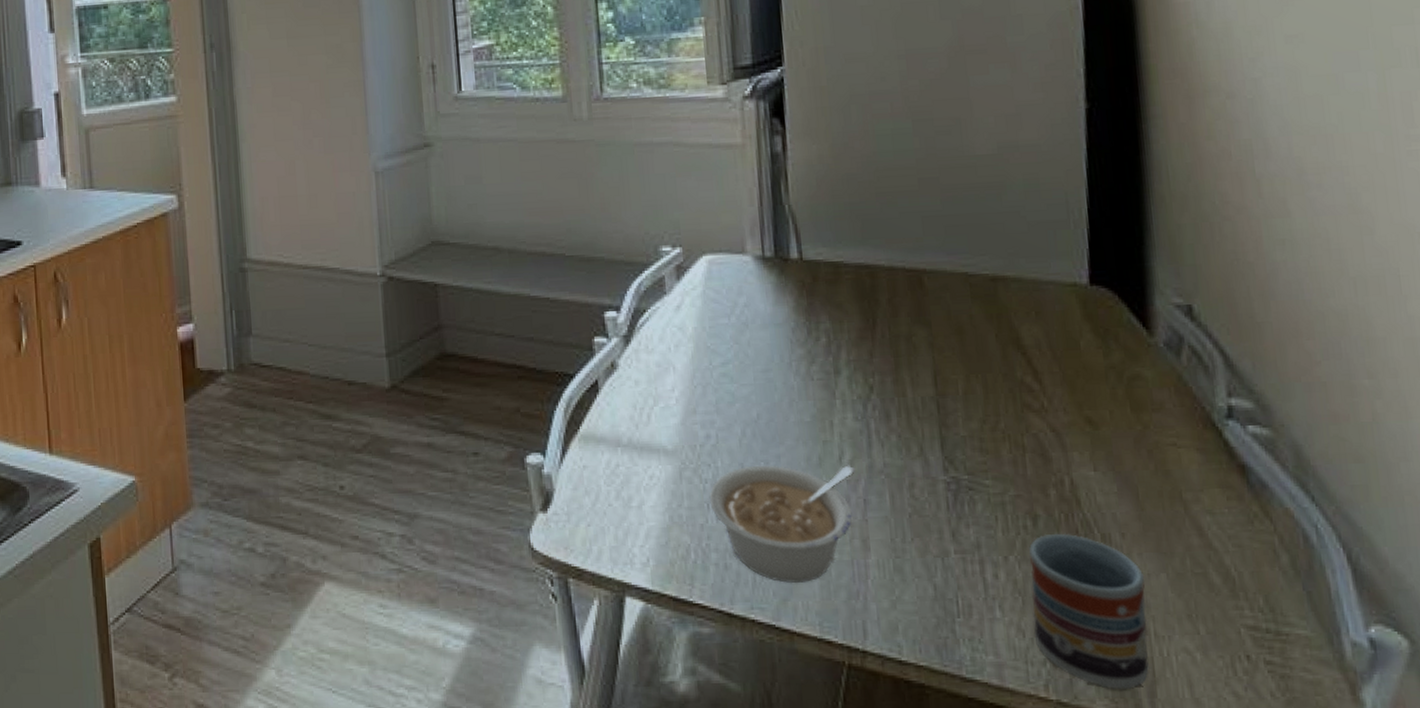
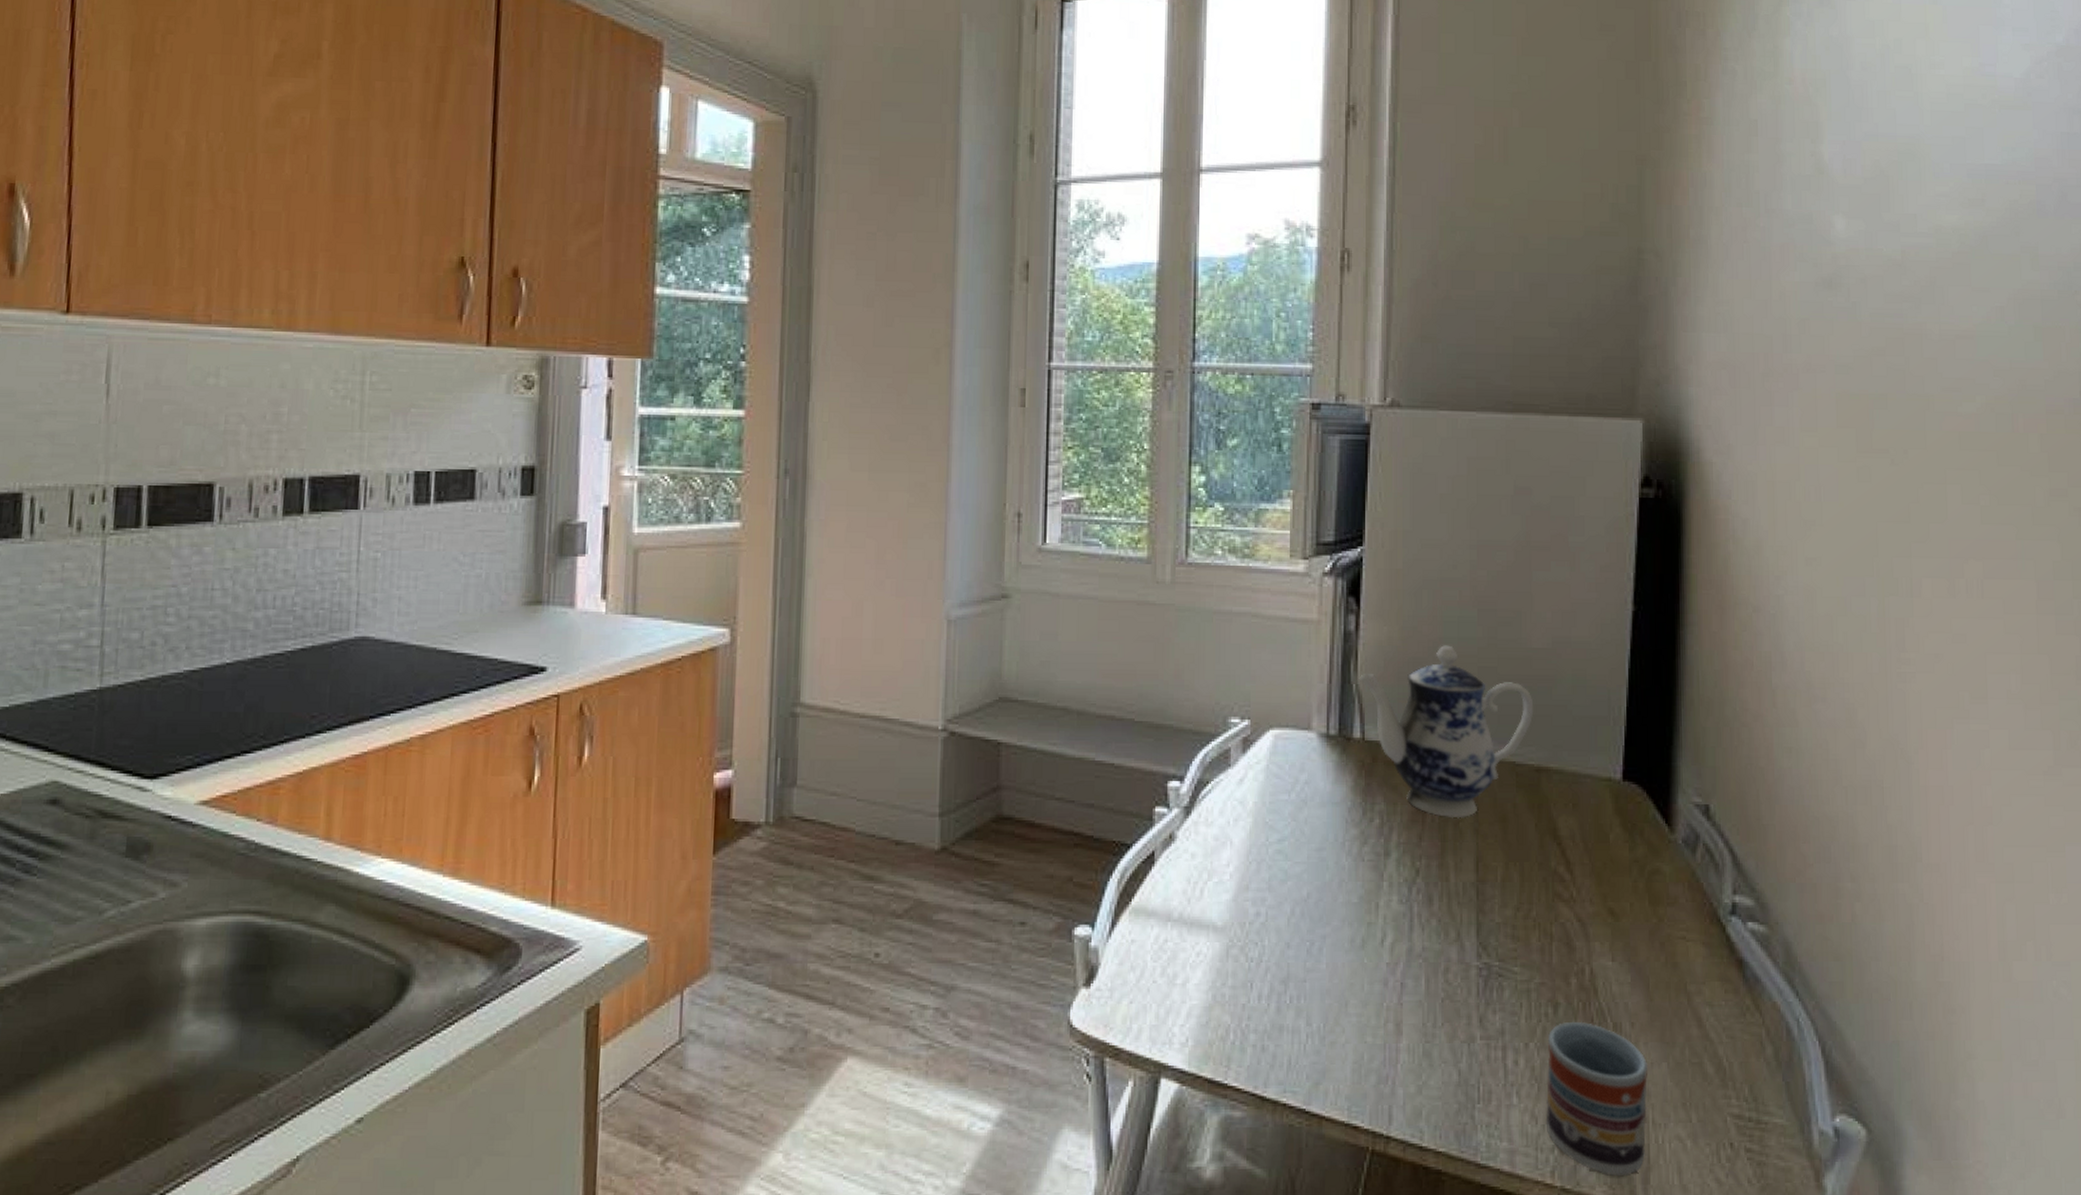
legume: present [709,465,857,584] -> none [1253,945,1396,1067]
teapot: none [790,159,984,333] -> present [1359,645,1534,819]

